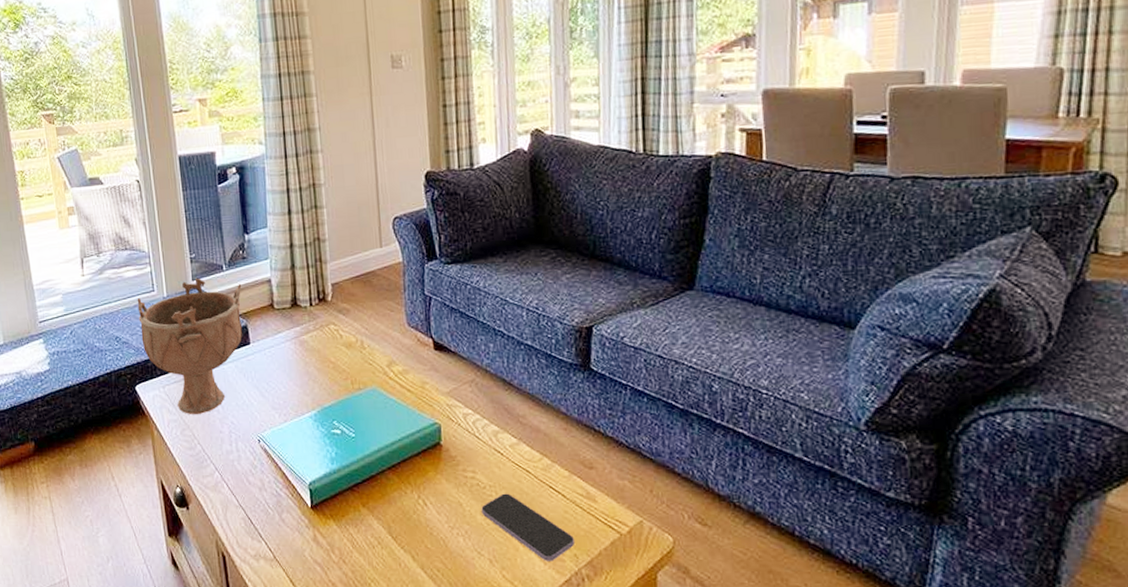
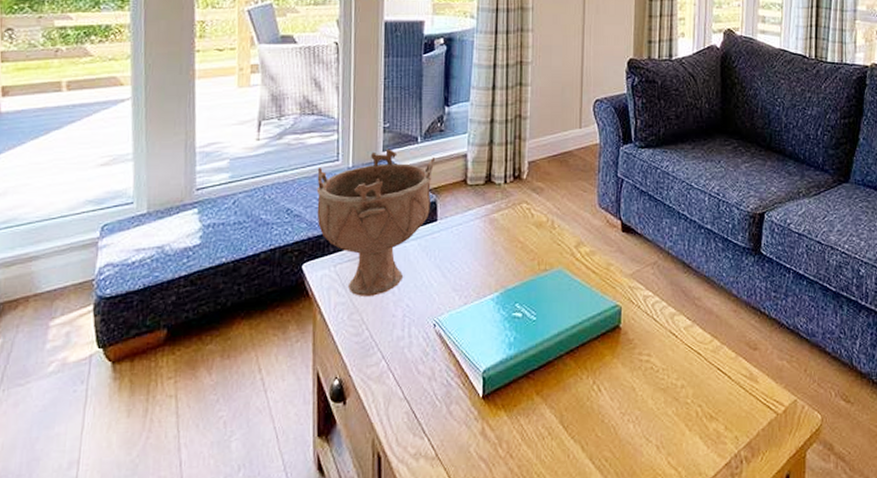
smartphone: present [481,493,575,561] -> none [653,376,737,445]

